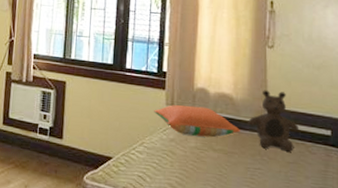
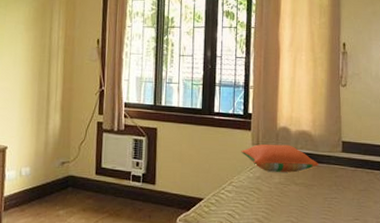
teddy bear: present [248,90,300,152] -> none [325,125,369,180]

